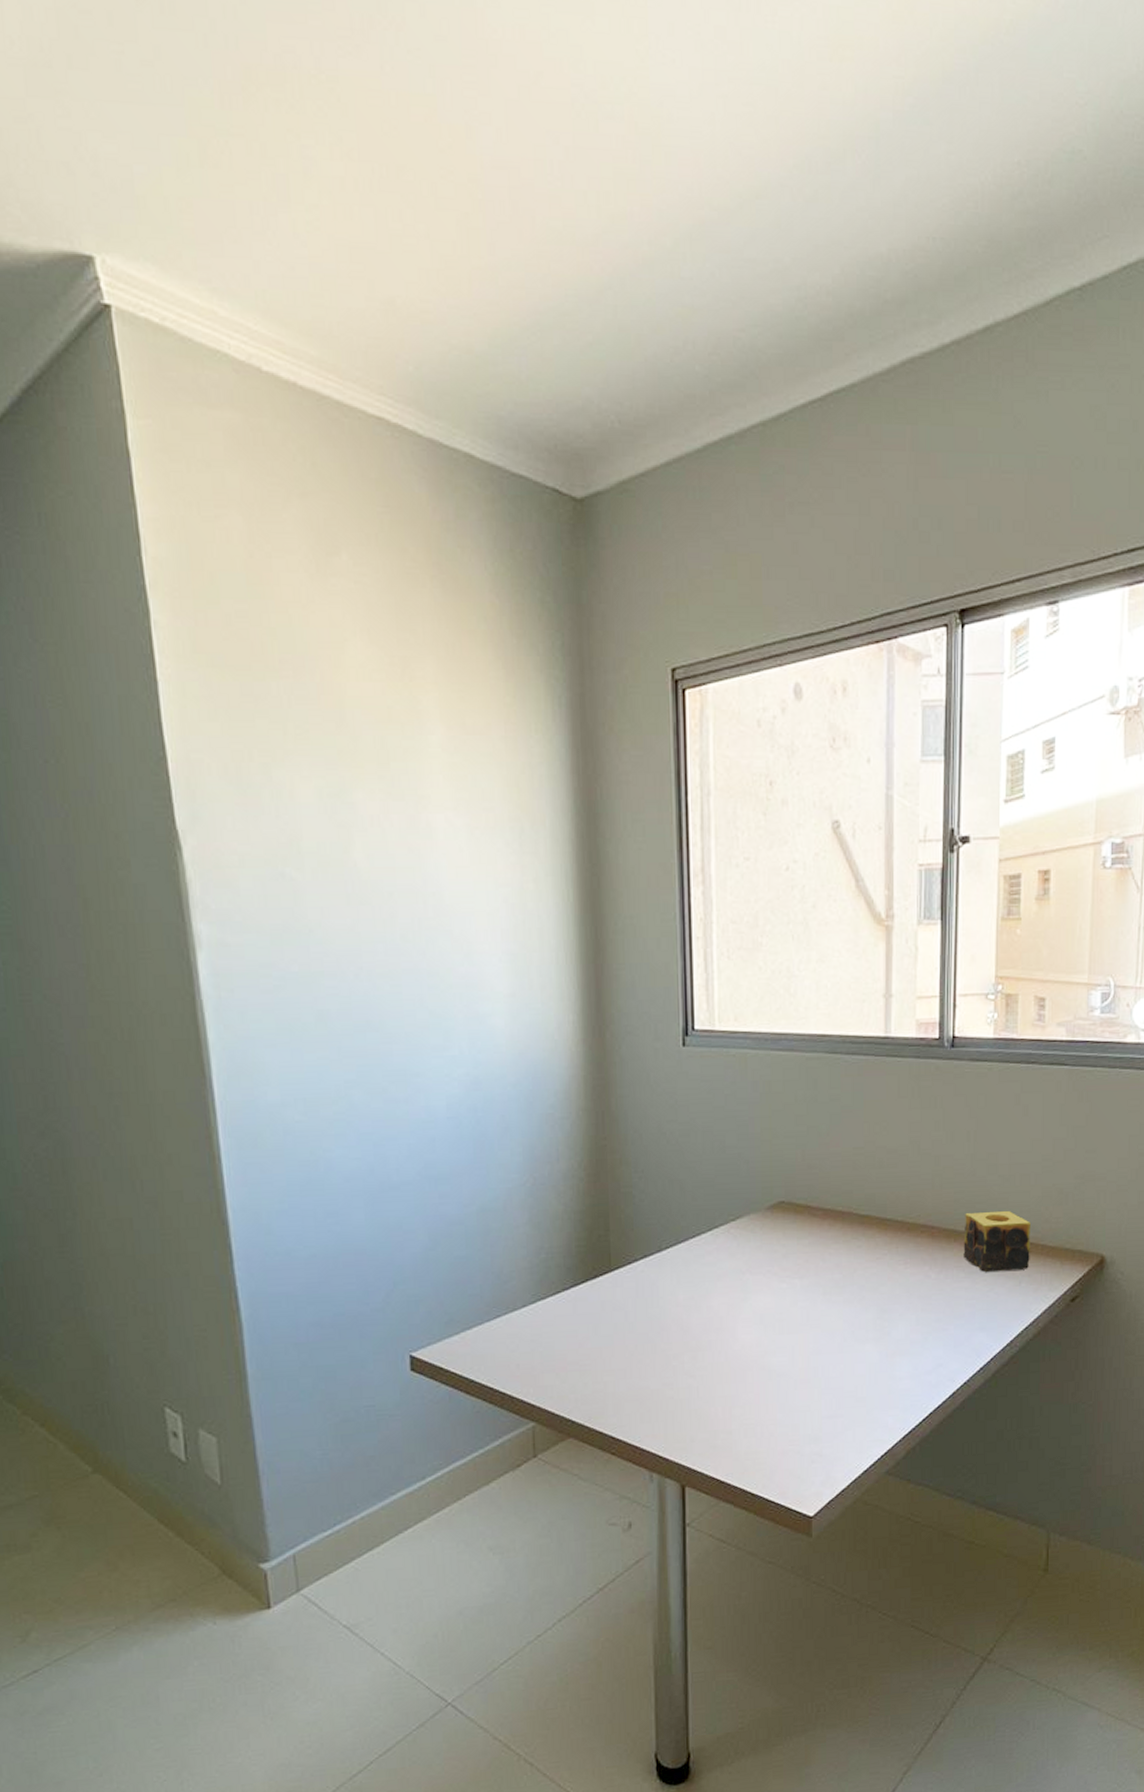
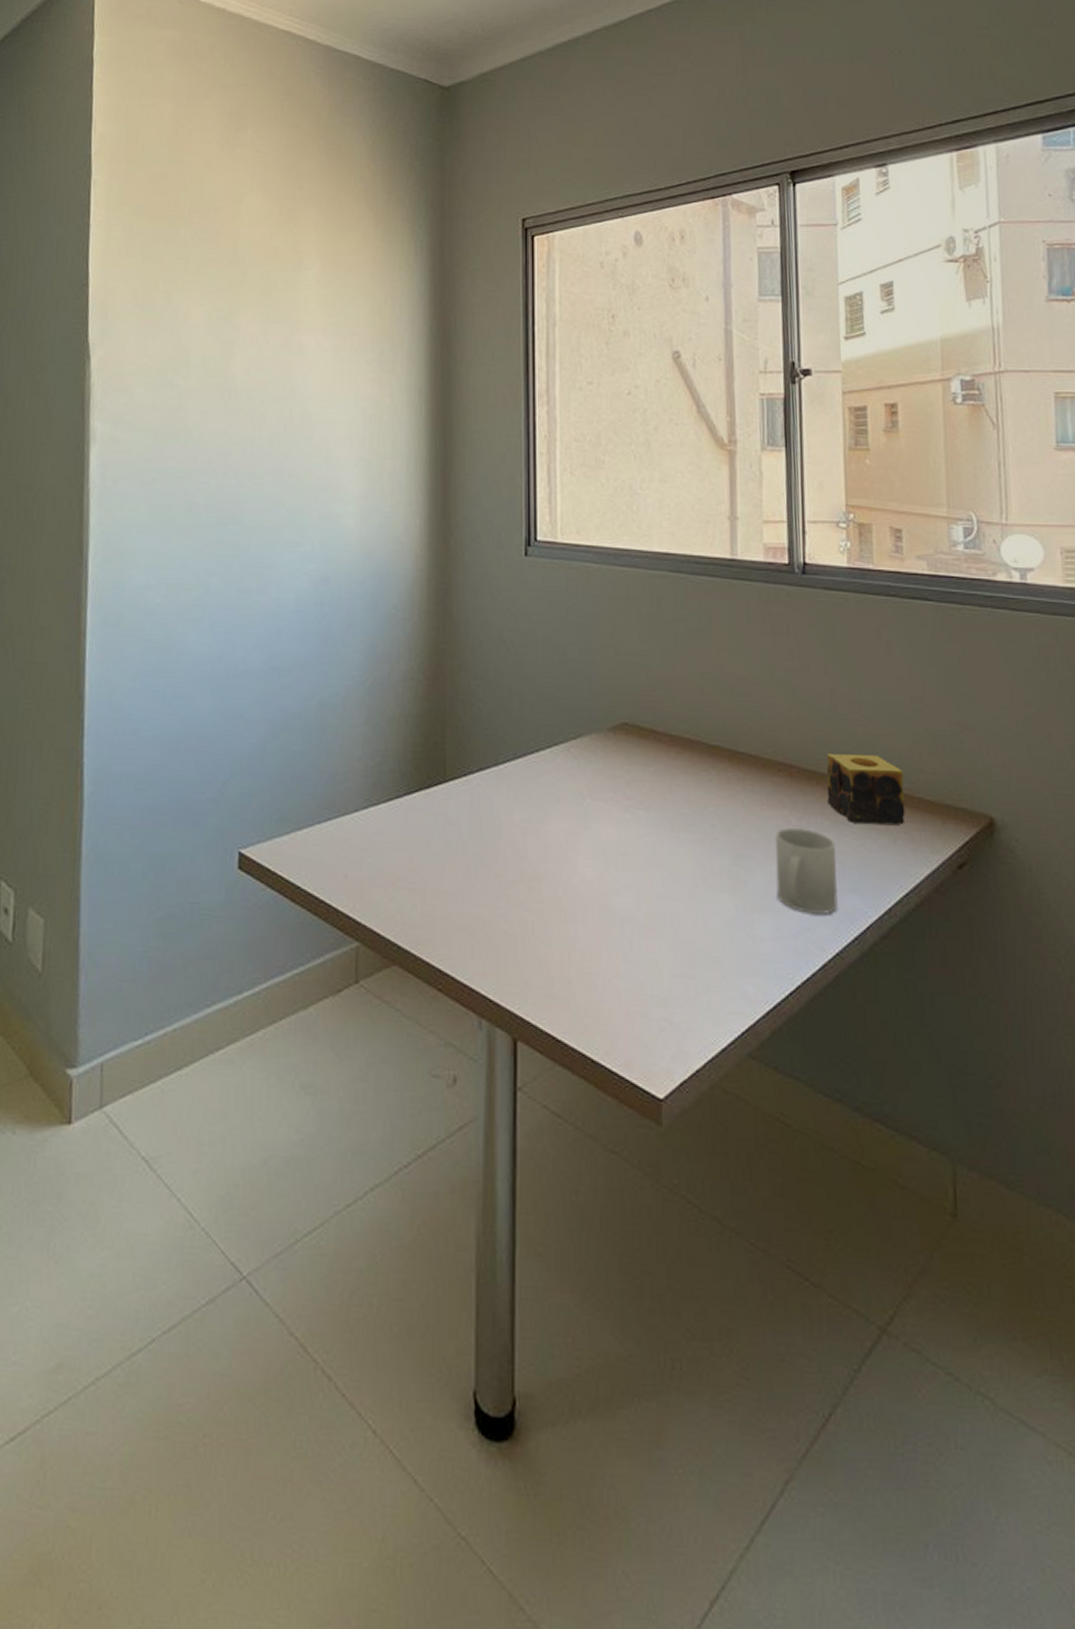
mug: none [915,1281,969,1353] -> present [775,828,839,915]

